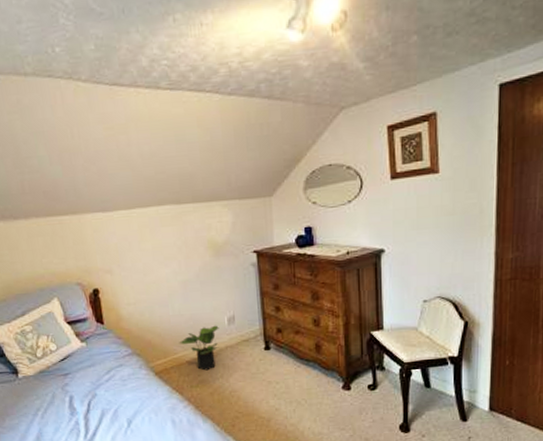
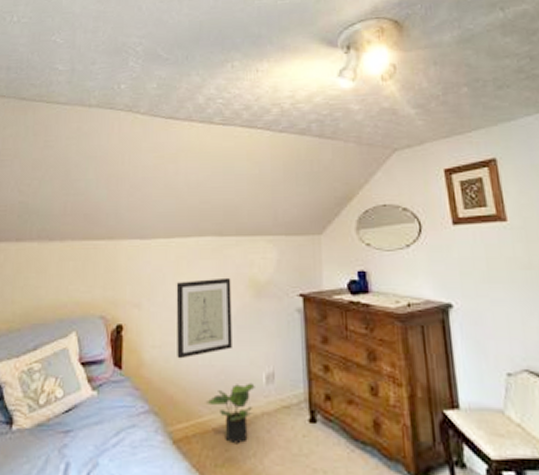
wall art: none [142,241,197,312] -> present [176,277,232,359]

